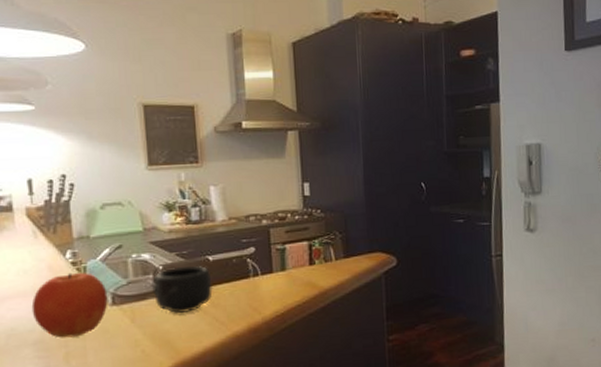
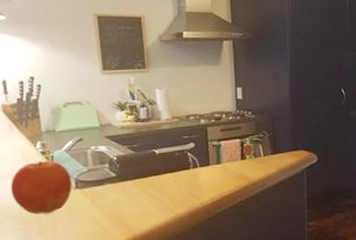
mug: present [152,265,213,313] -> none [108,157,159,197]

